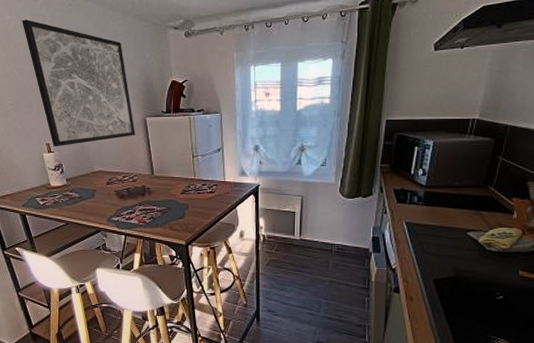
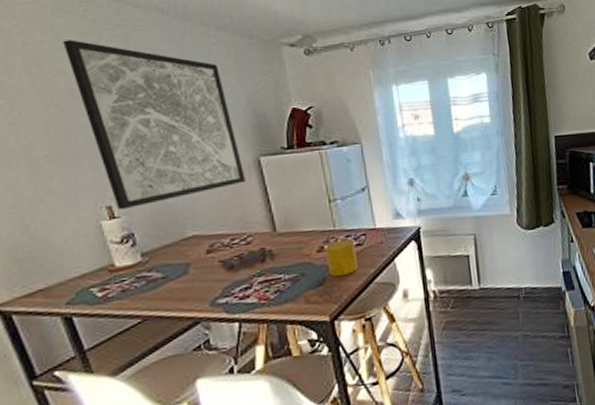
cup: none [186,186,210,214] -> present [324,239,359,277]

